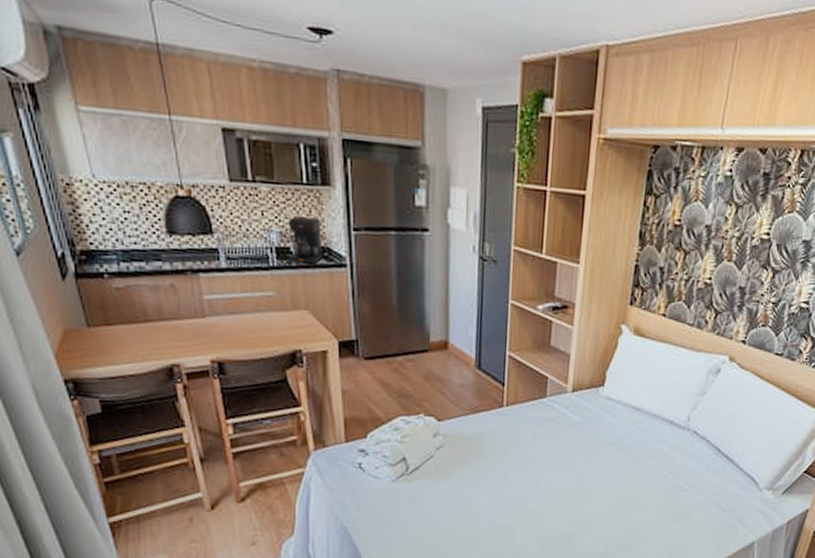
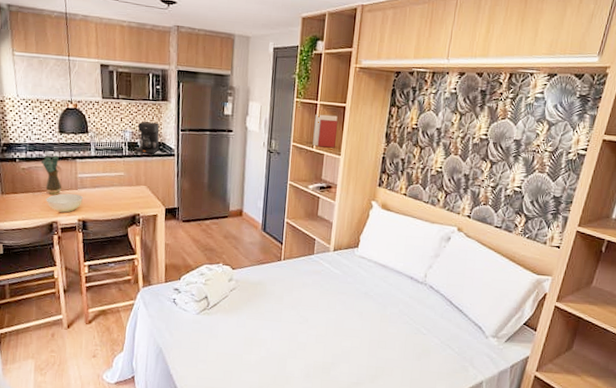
vase: none [143,266,182,328] -> present [41,154,62,196]
bowl: none [158,323,215,351] -> present [46,193,83,213]
books: none [541,205,576,253] -> present [313,114,338,148]

